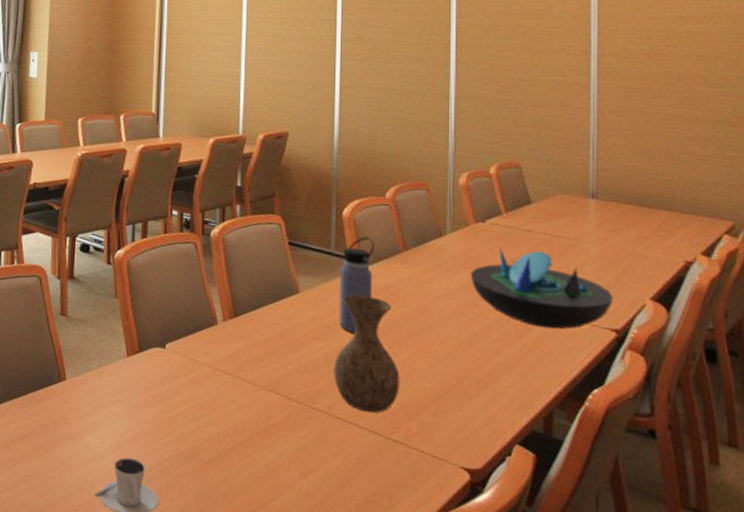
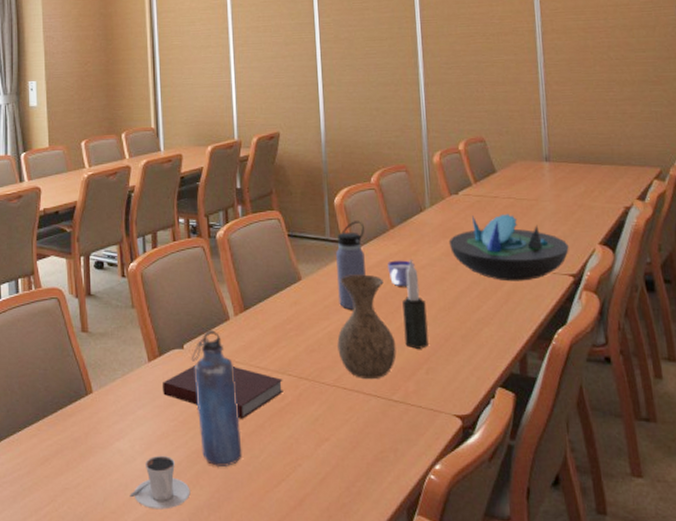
notebook: none [138,366,270,433] -> present [162,364,284,419]
water bottle: none [172,332,220,482] -> present [191,330,242,466]
cup: none [398,285,429,317] -> present [388,260,415,287]
candle: none [411,286,438,388] -> present [402,259,429,349]

